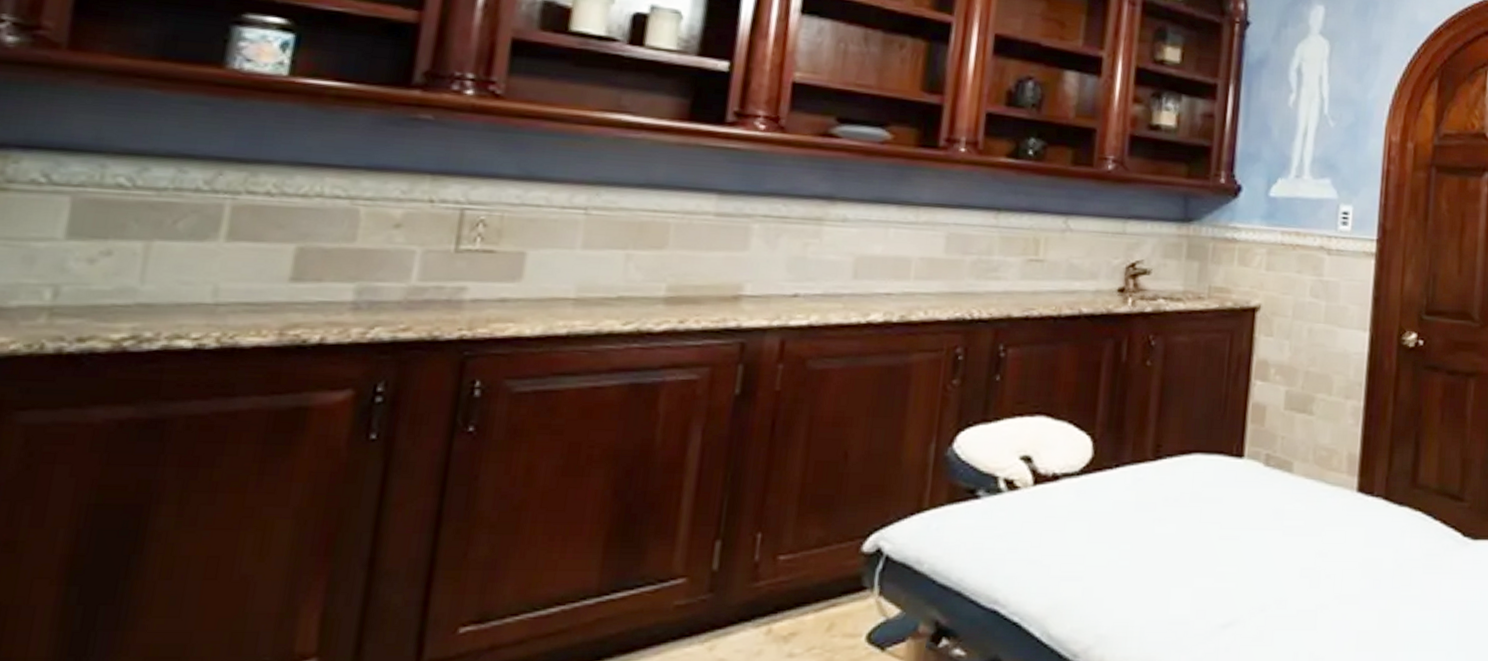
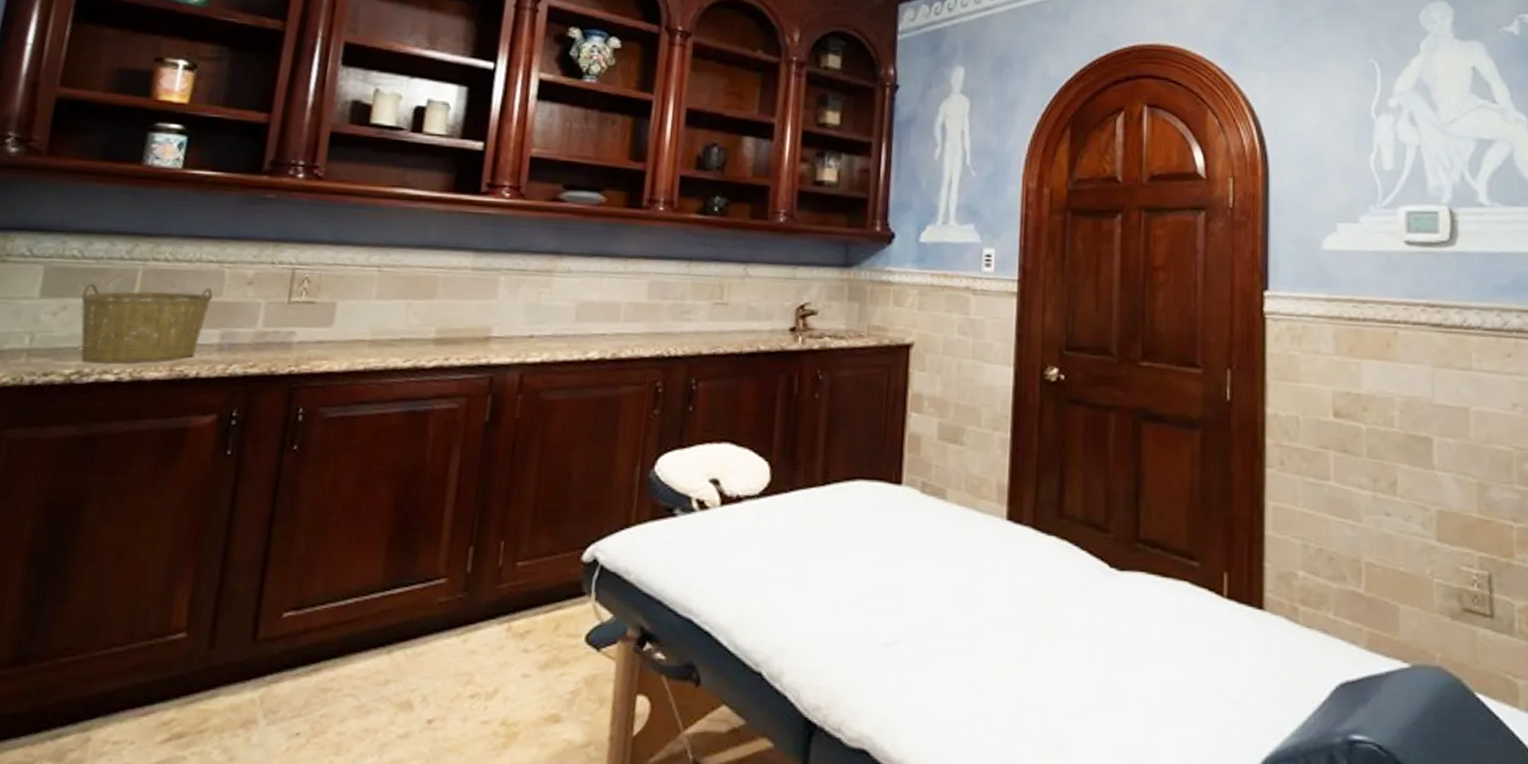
basket: none [133,221,343,326] -> present [80,283,214,364]

